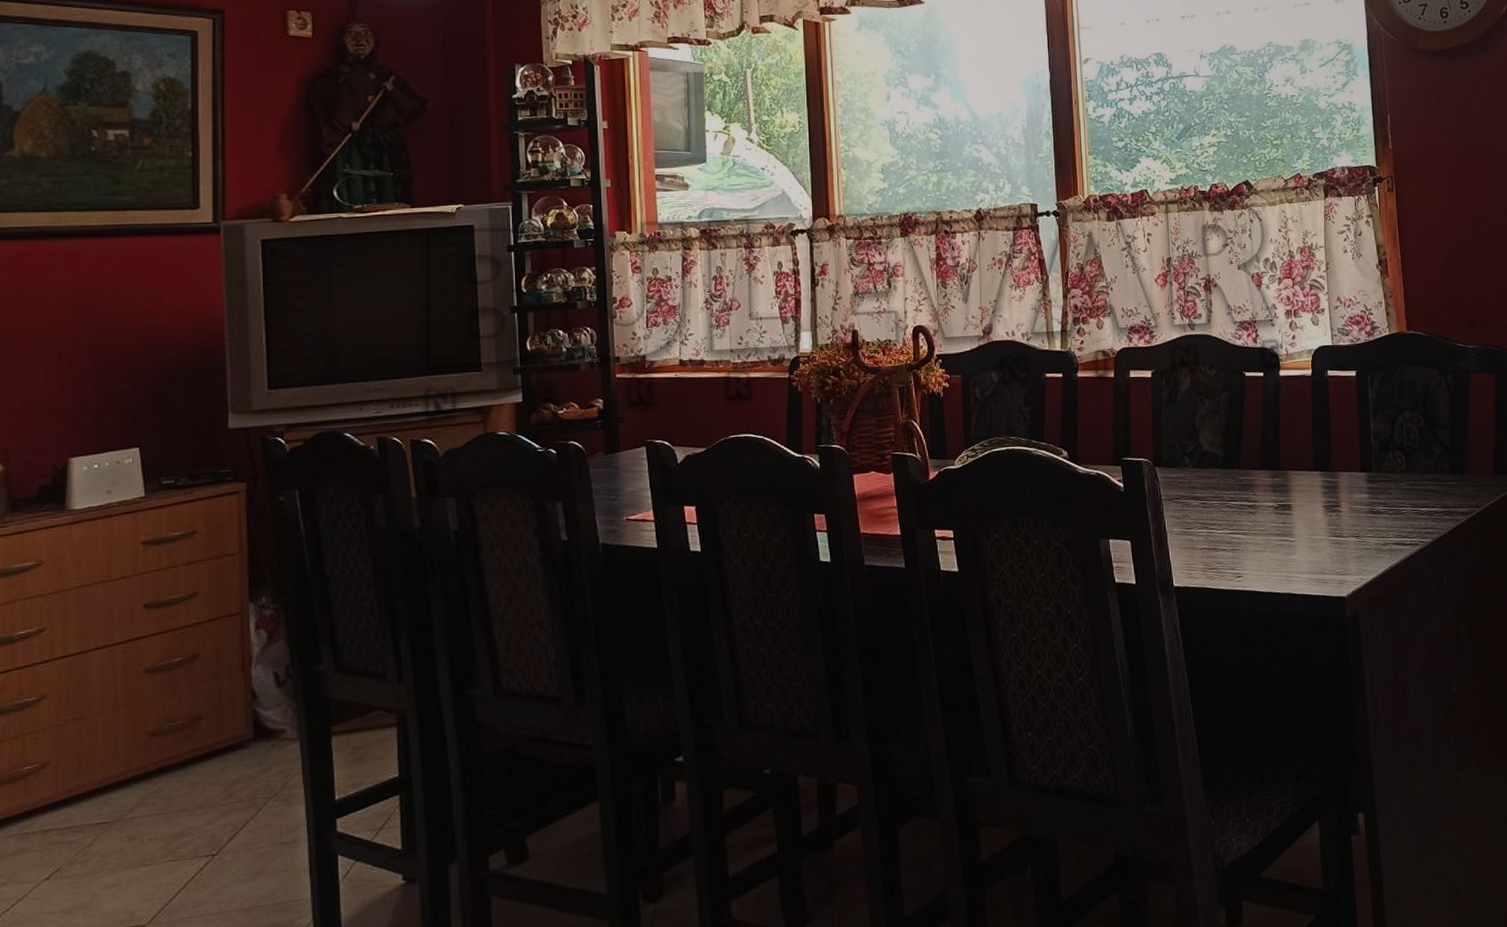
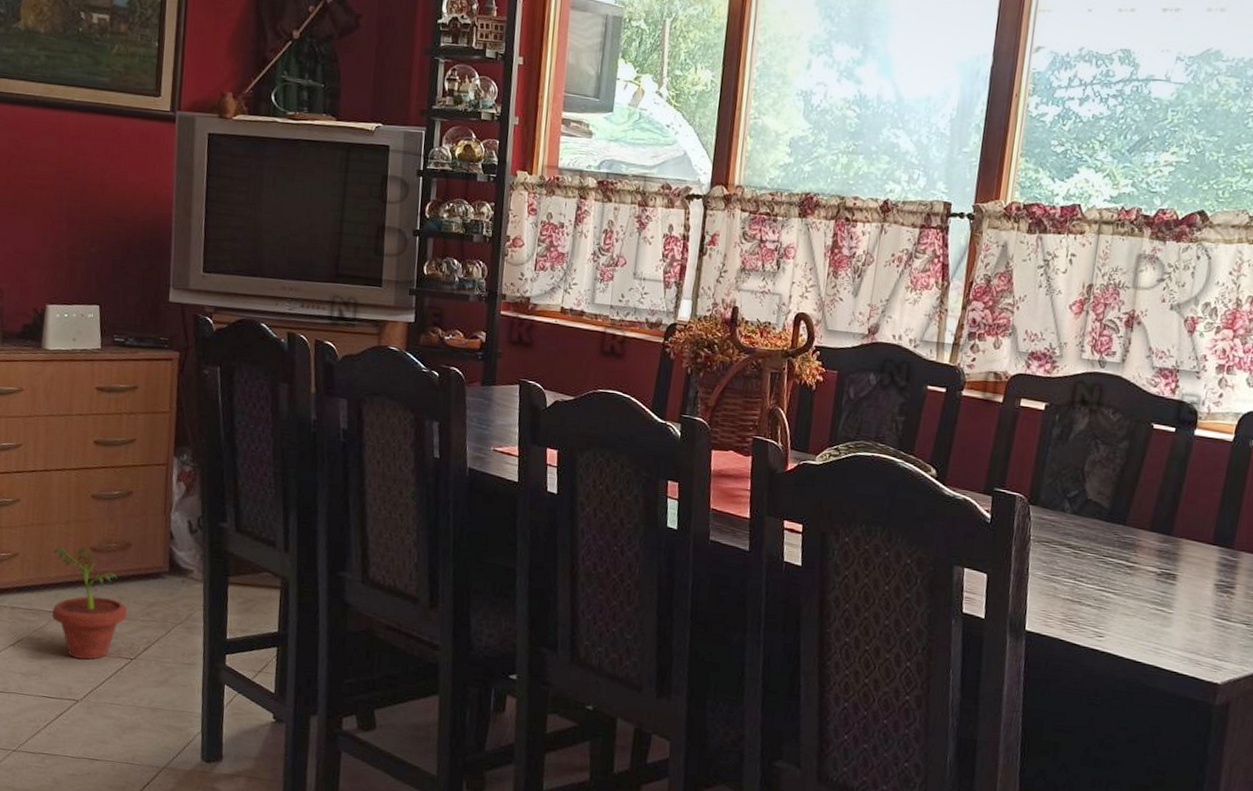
potted plant: none [98,732,204,873] -> present [52,545,128,660]

